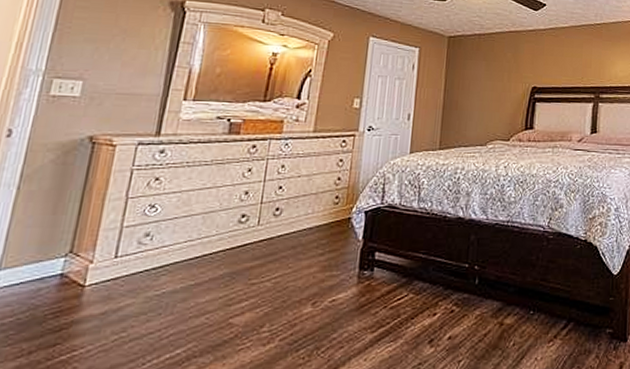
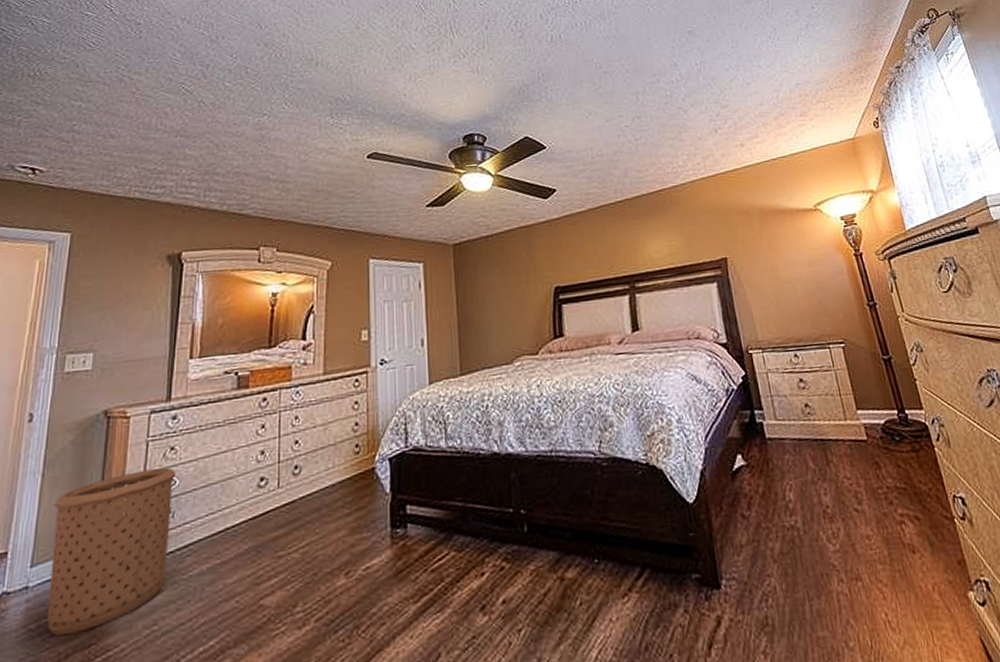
laundry basket: none [11,195,159,335] -> present [46,468,177,636]

